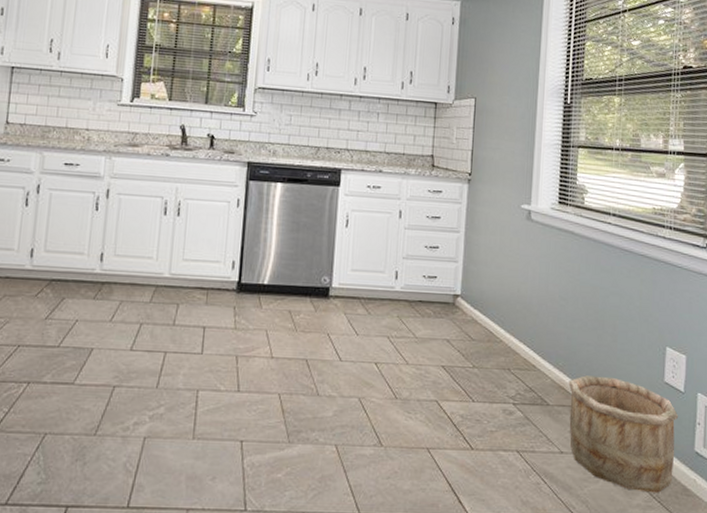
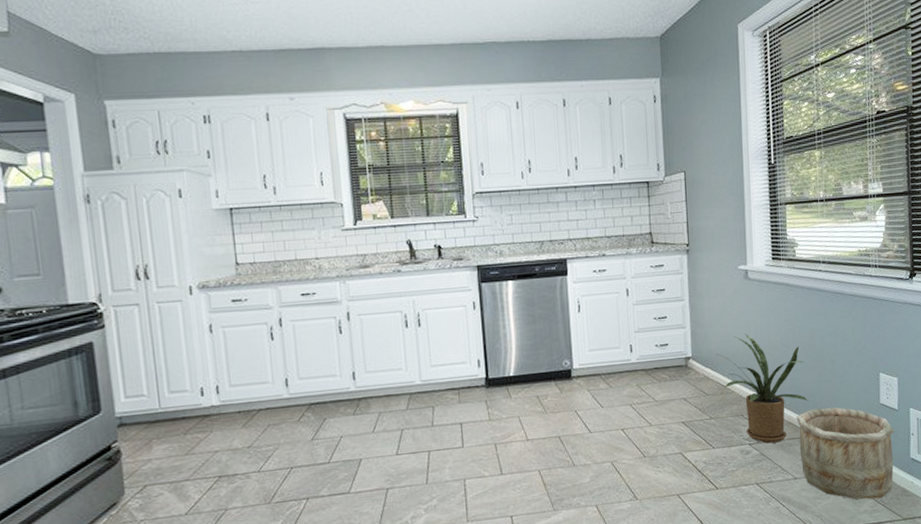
house plant: none [488,279,585,407] -> present [717,334,809,443]

